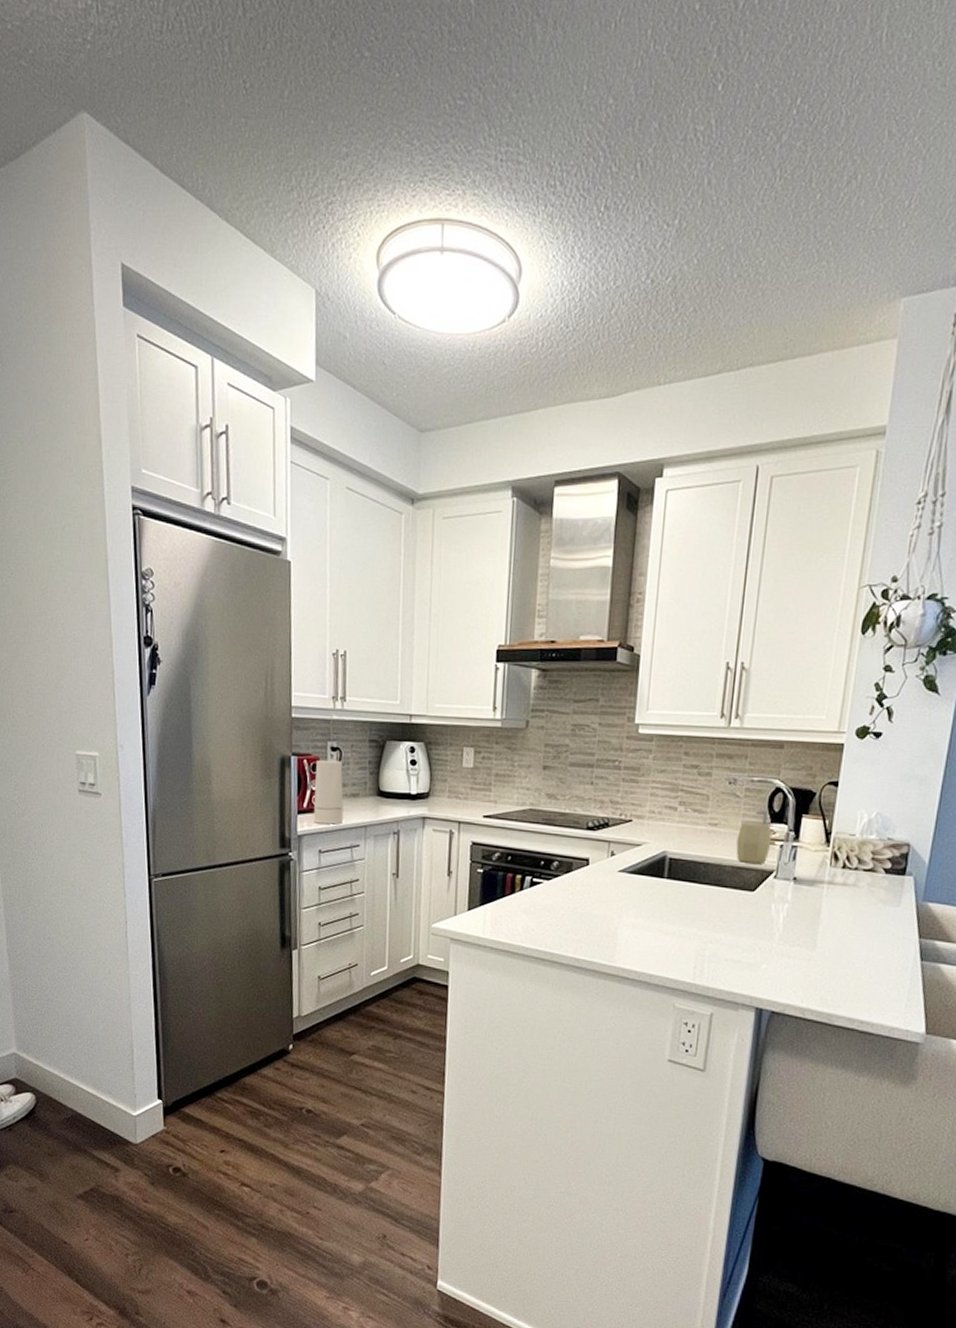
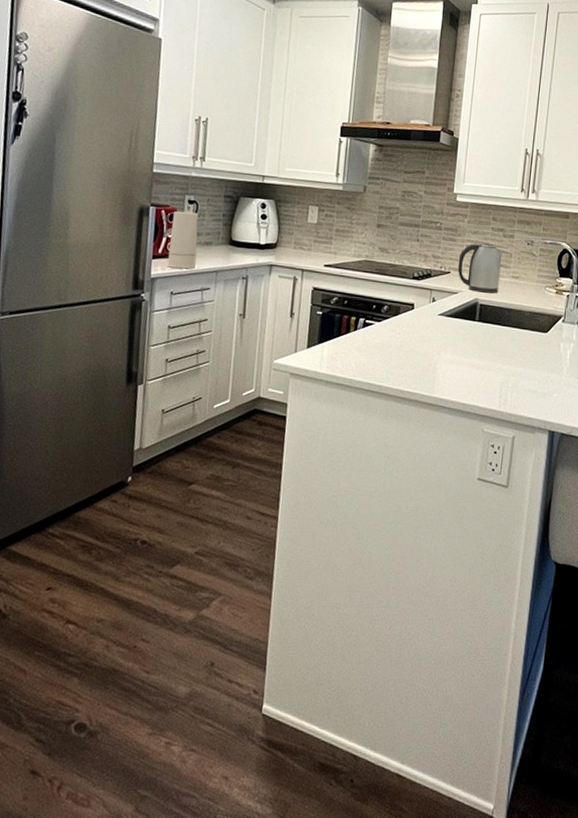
kettle: none [641,783,699,845] -> present [457,242,504,294]
soap dispenser: present [736,810,772,864] -> none [533,266,561,310]

